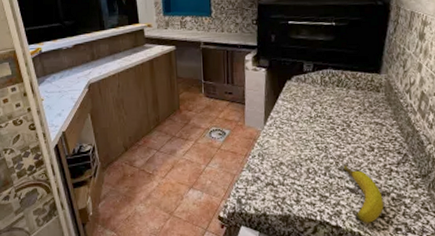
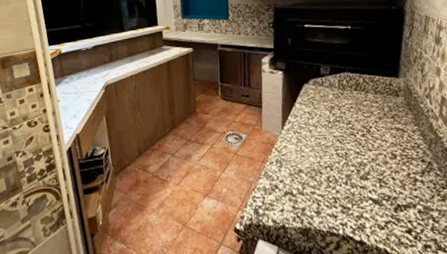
banana: present [343,165,384,223] -> none [365,174,410,239]

